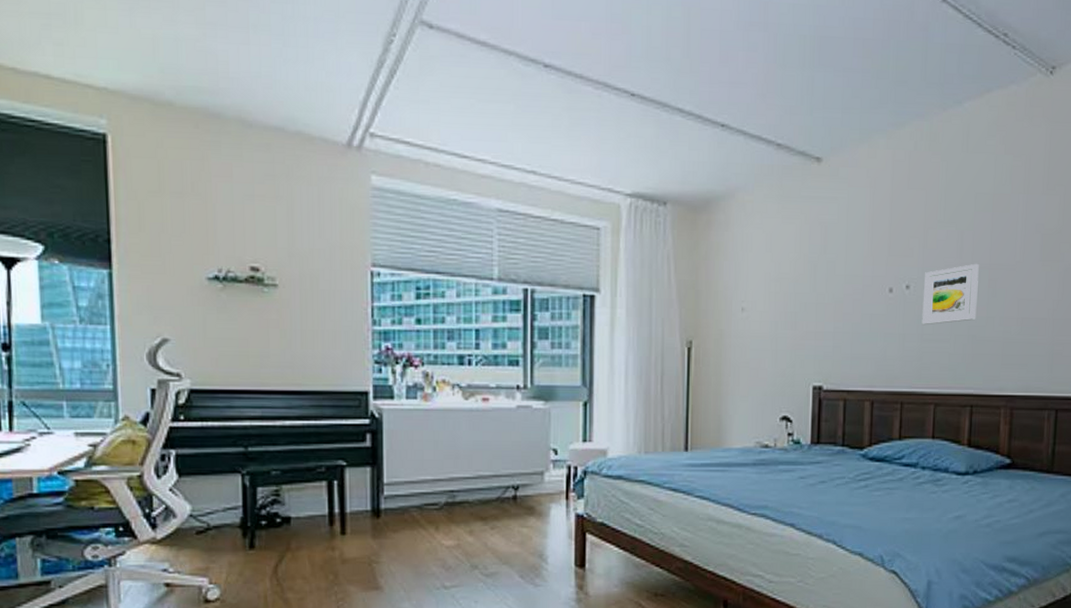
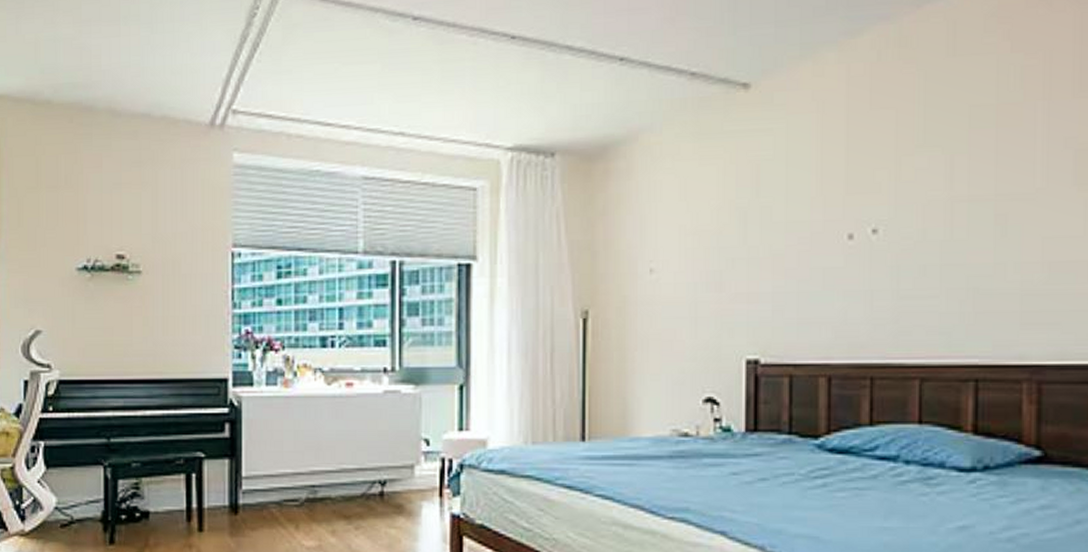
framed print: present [921,263,979,325] -> none [897,195,979,278]

